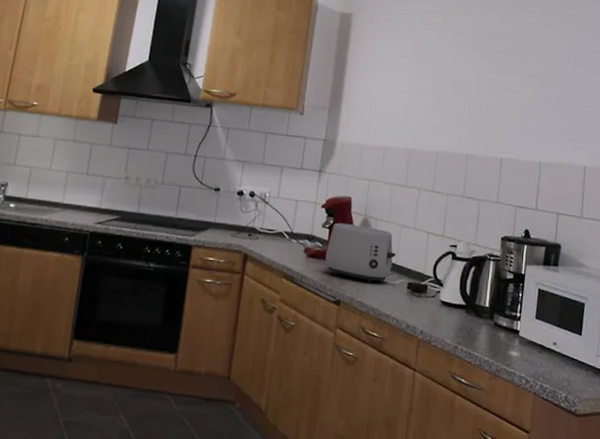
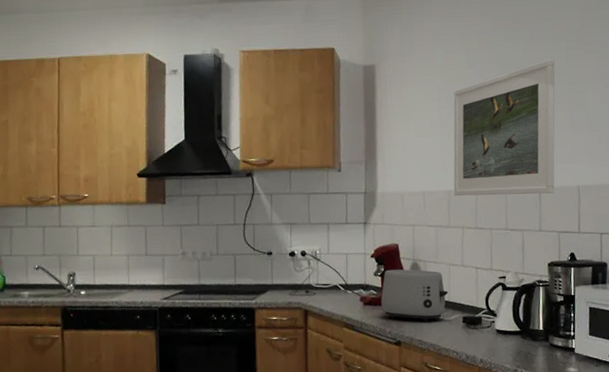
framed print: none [414,32,529,166] -> present [453,59,555,196]

